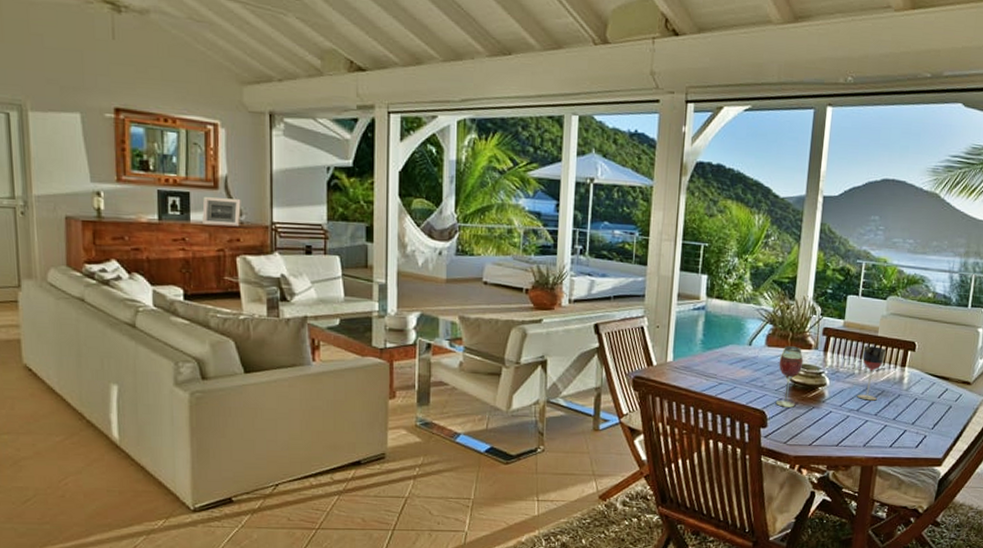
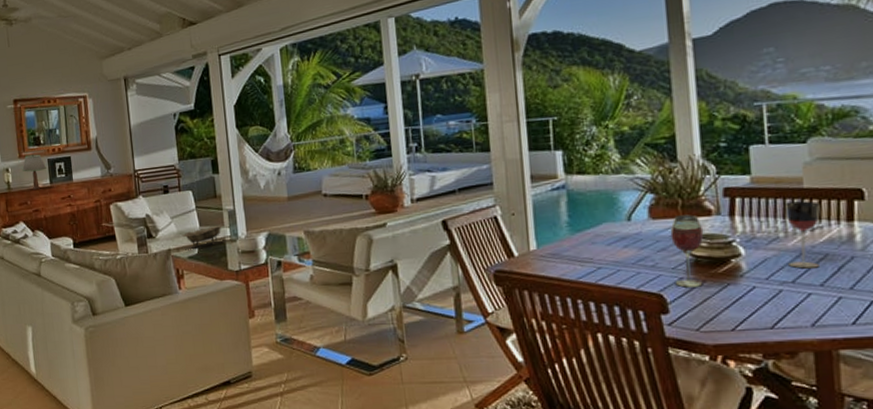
table lamp: none [120,180,155,225] -> present [22,154,46,191]
picture frame: present [202,196,241,227] -> none [81,155,110,182]
decorative bowl: none [322,296,372,319] -> present [181,223,223,249]

